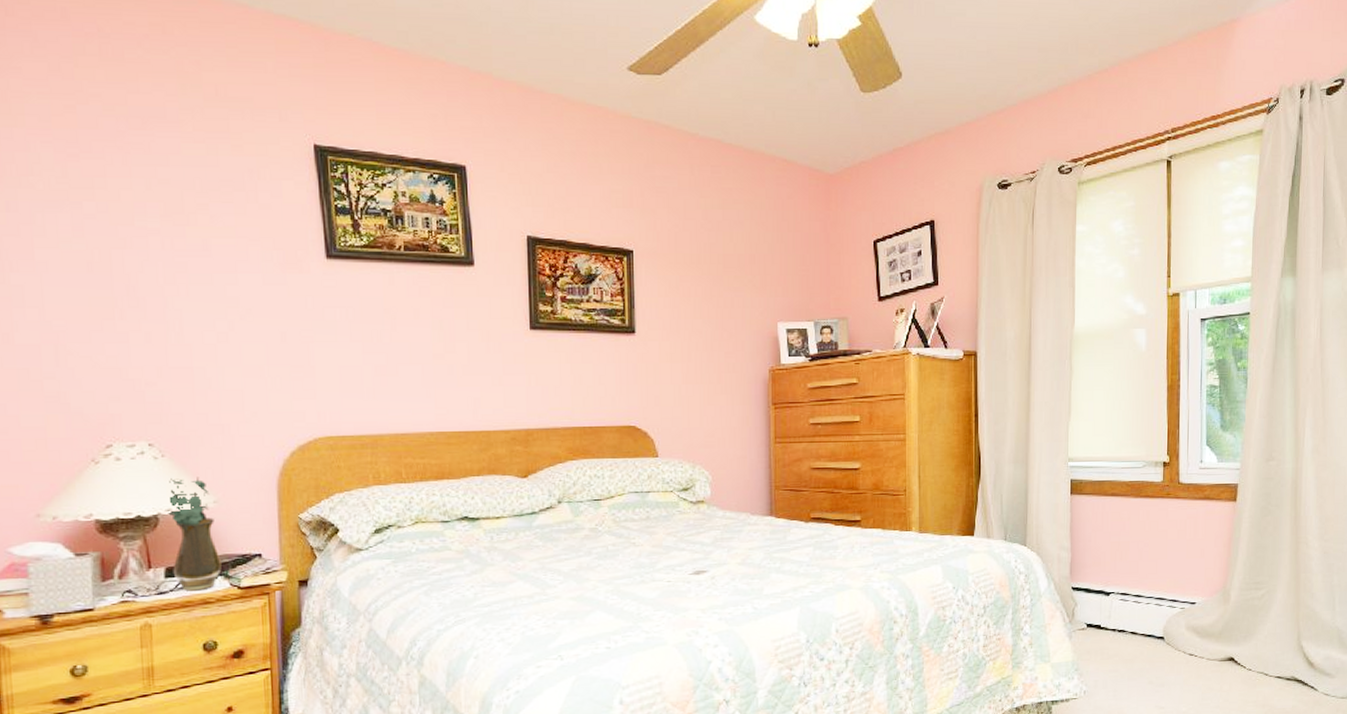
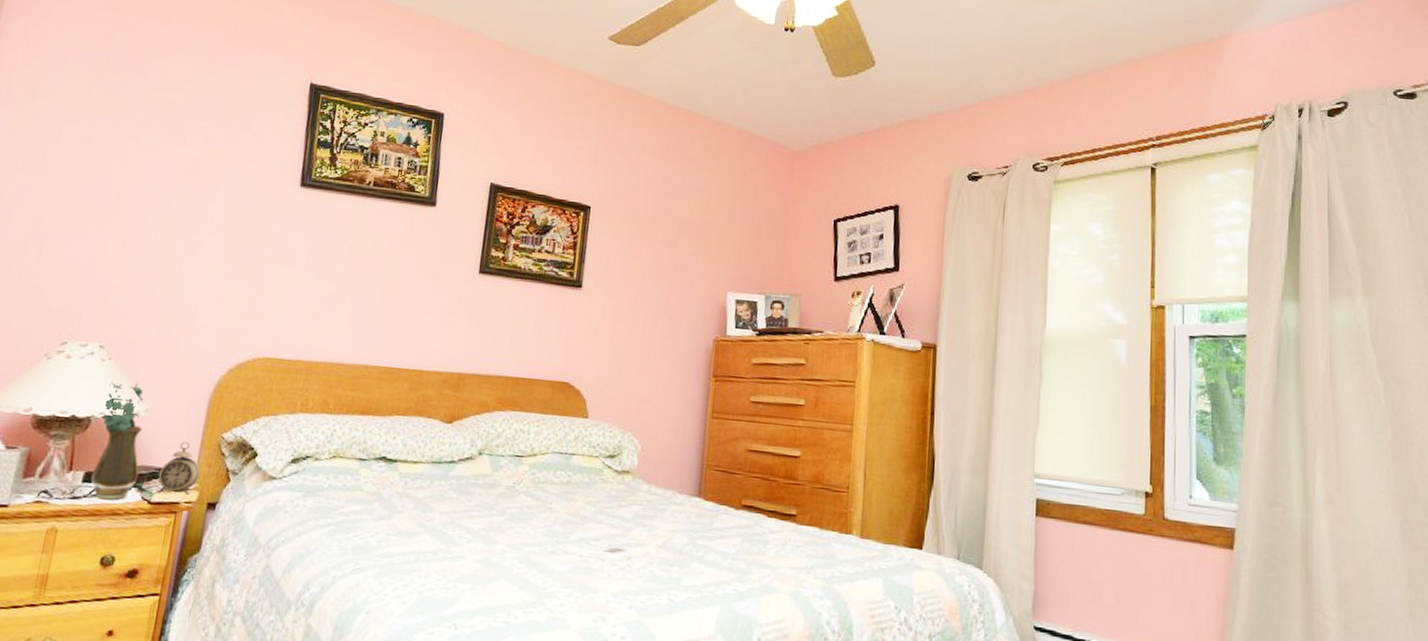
alarm clock: none [242,526,284,578] -> present [157,441,200,495]

